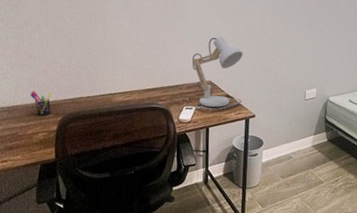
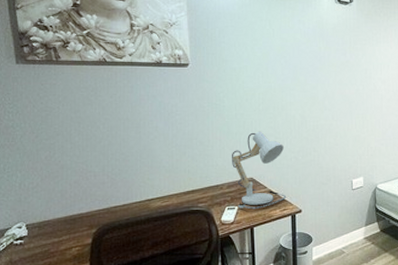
pen holder: present [31,90,52,116] -> none [63,203,85,230]

